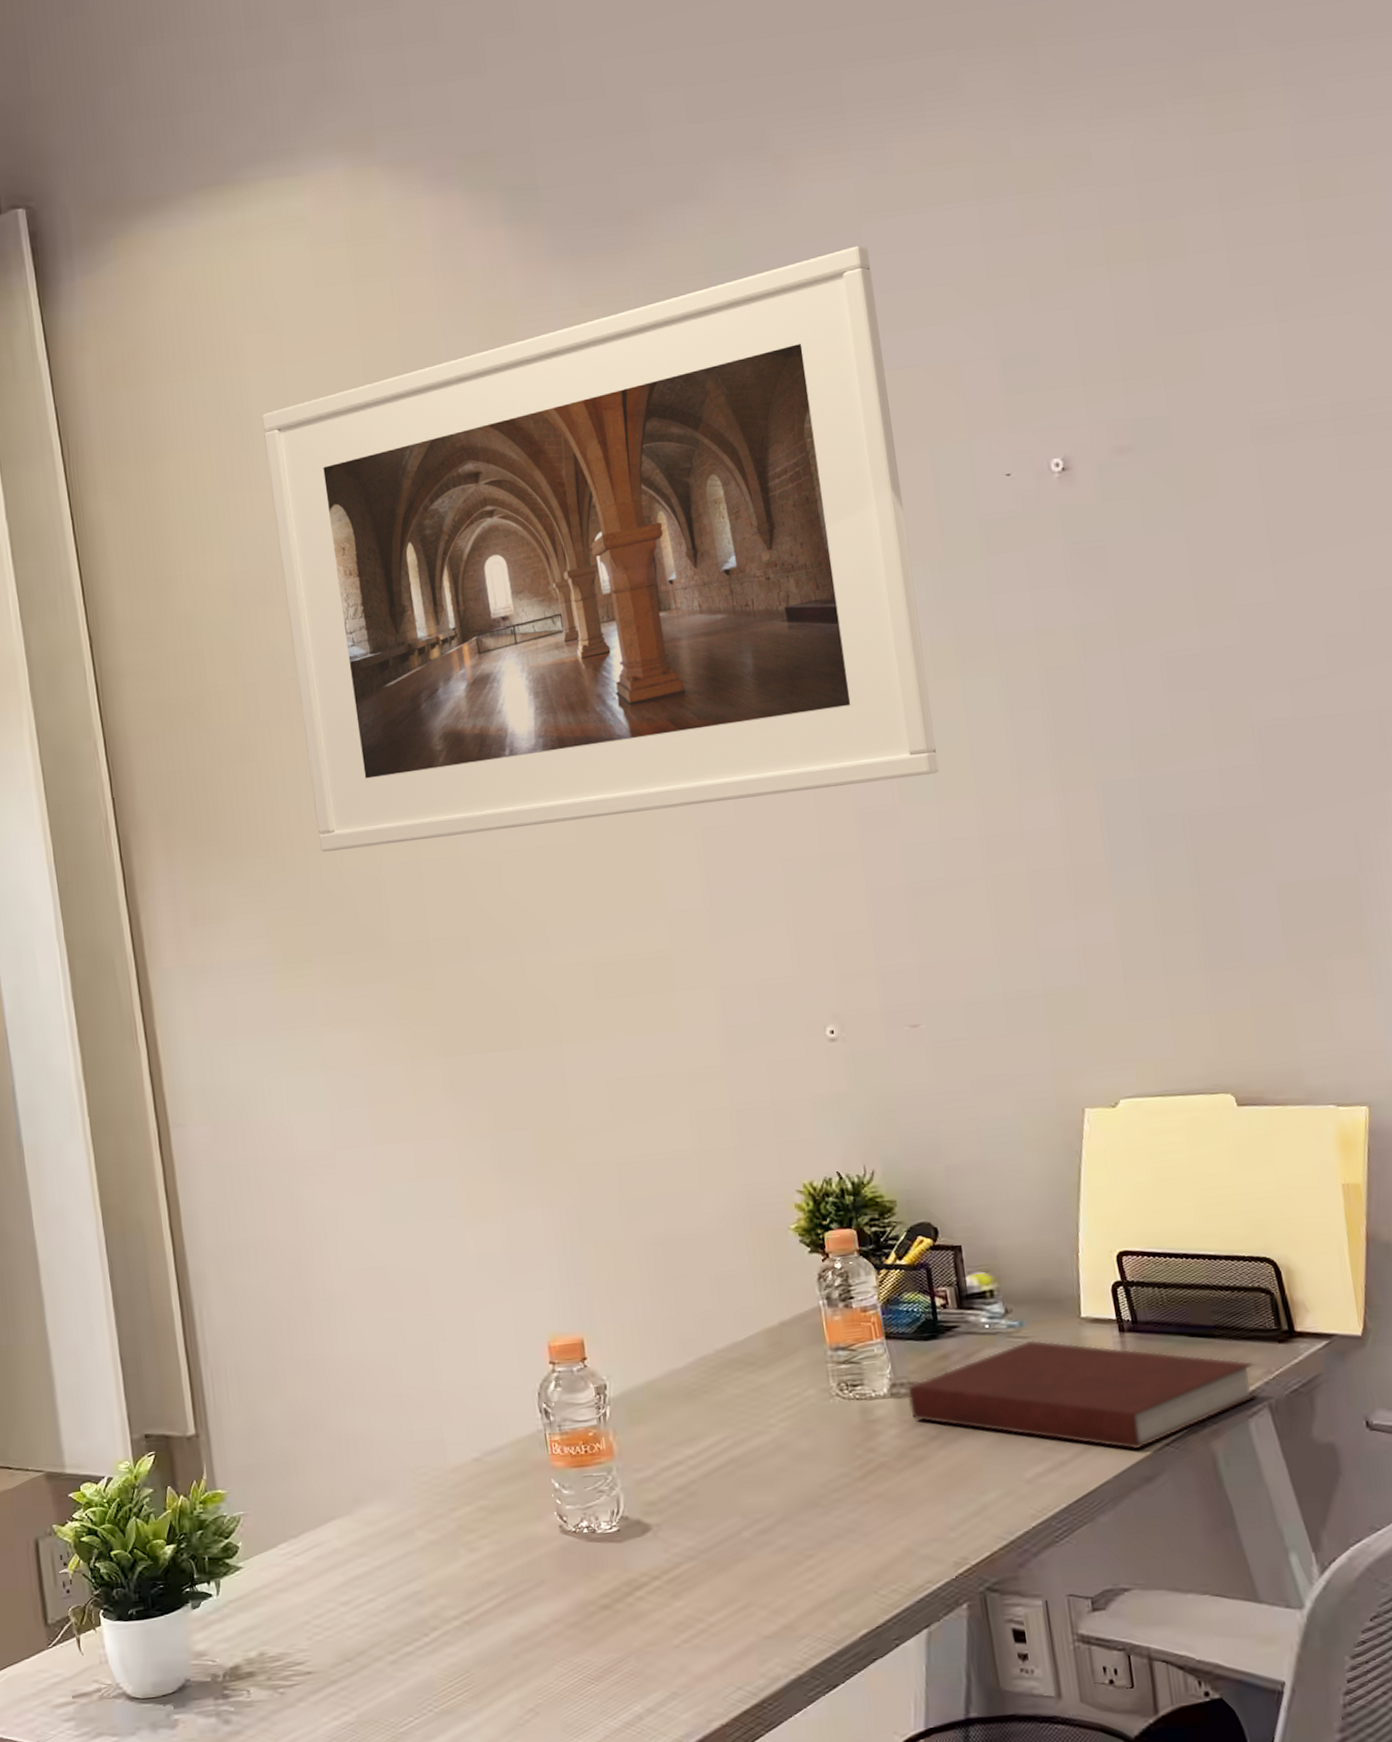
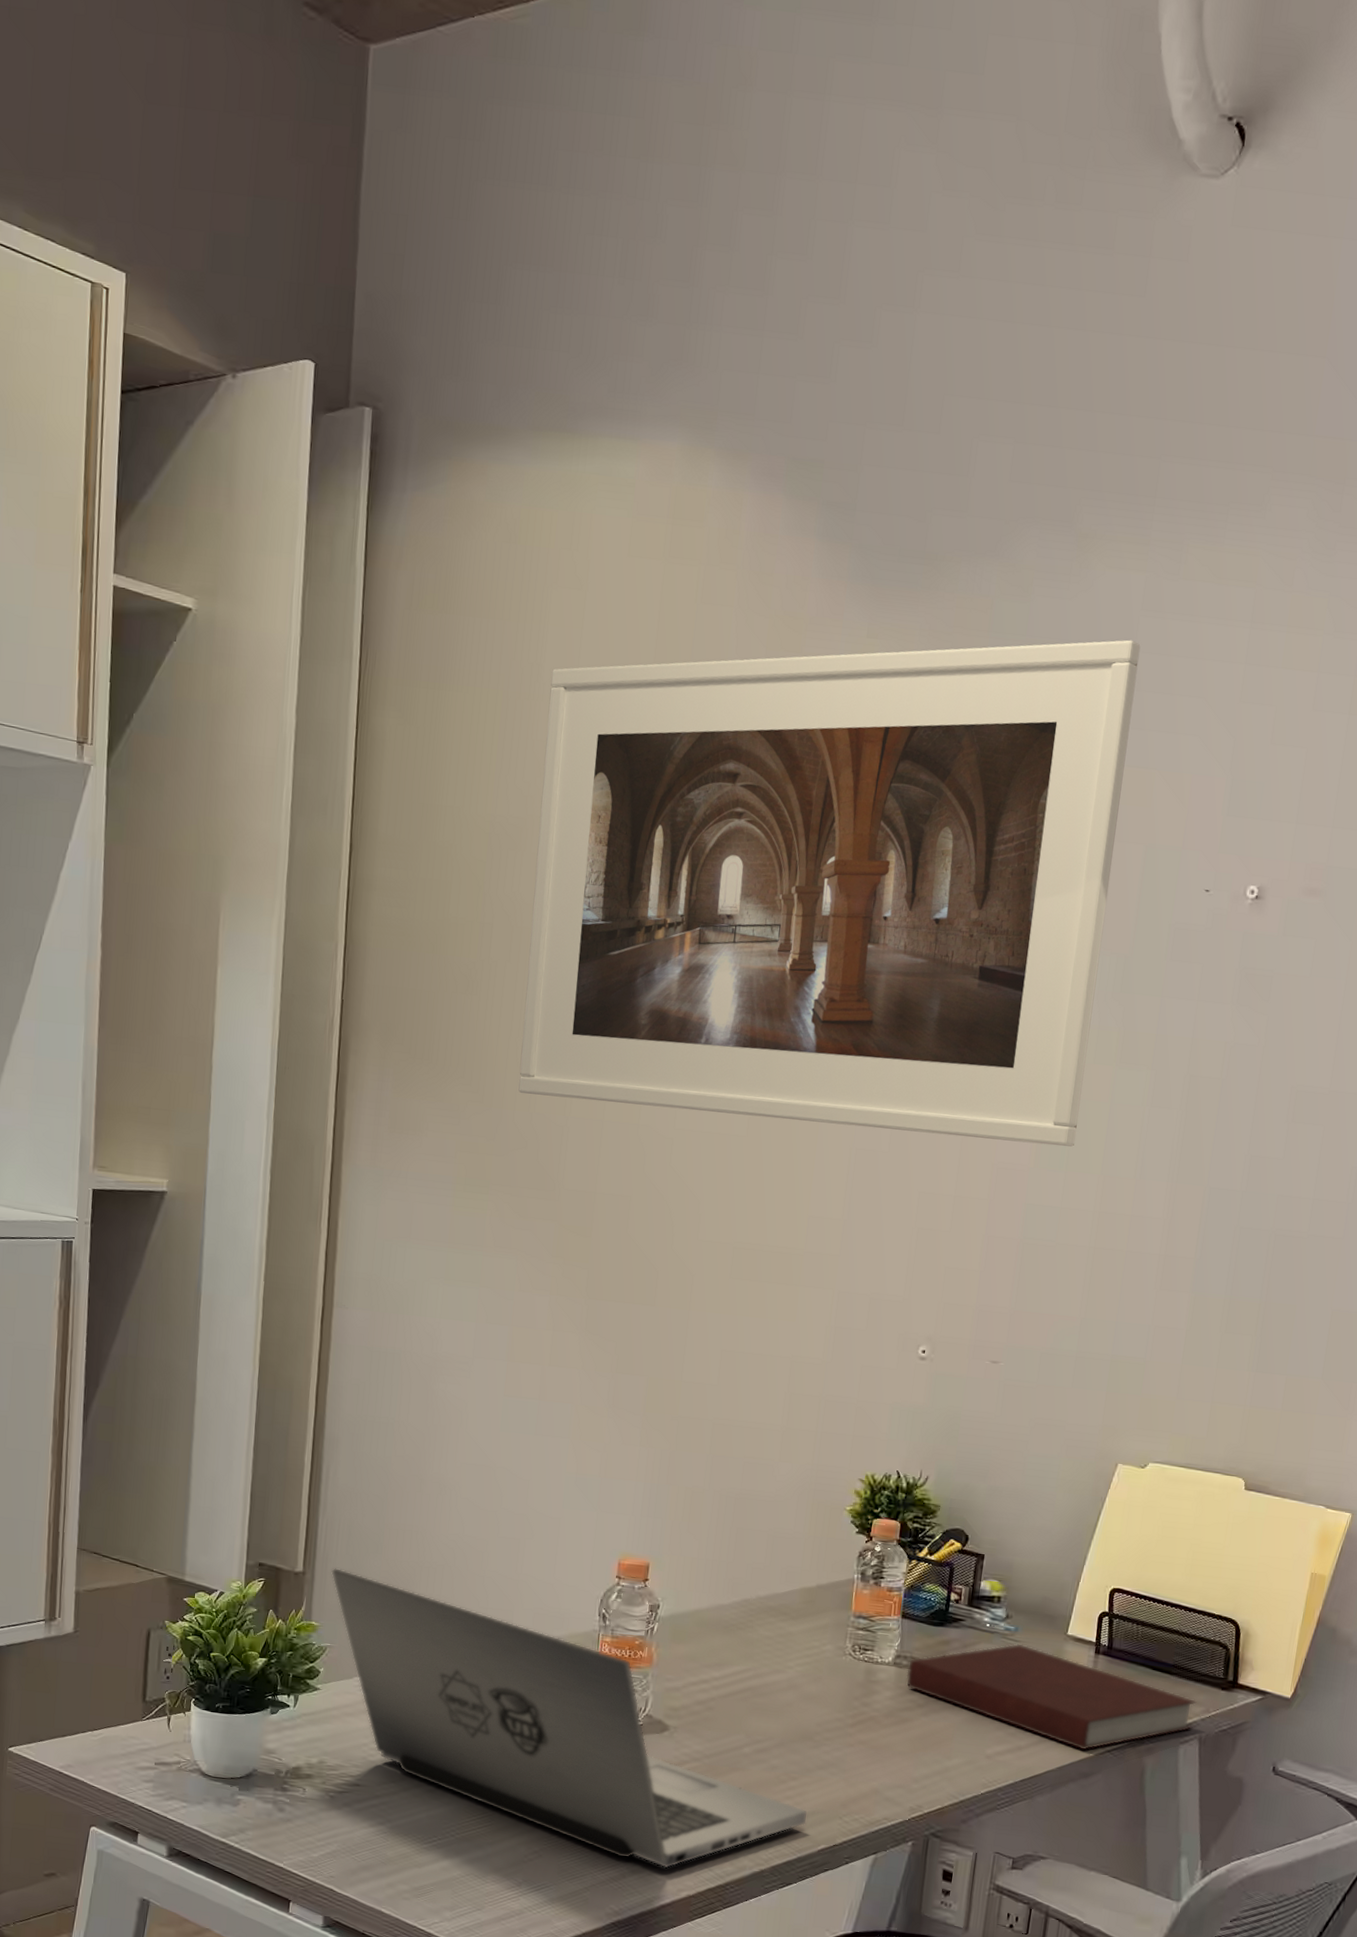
laptop: none [227,1421,838,1698] -> present [331,1568,808,1869]

